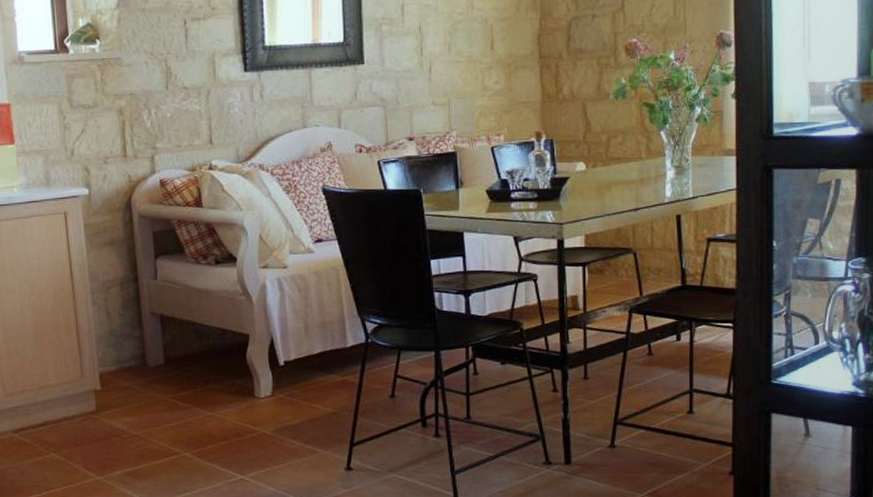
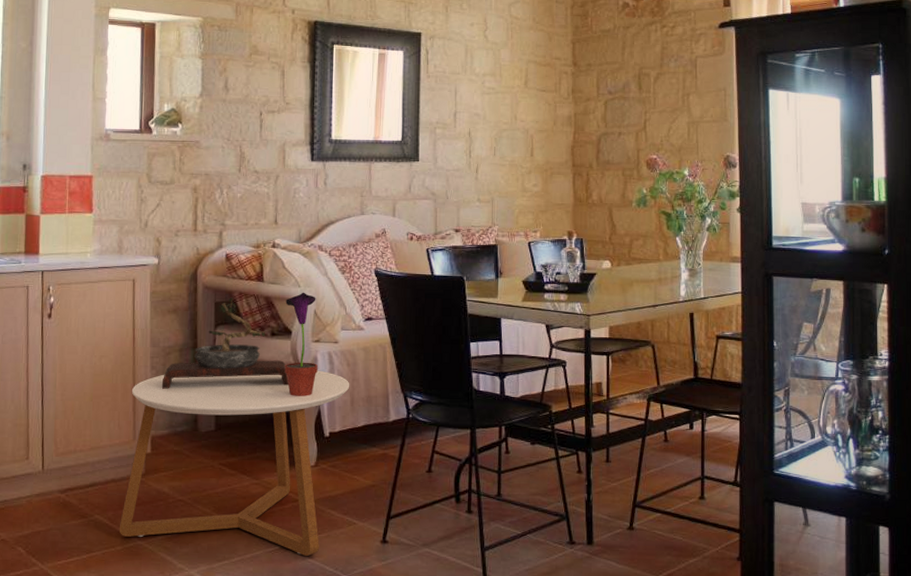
coffee table: none [74,297,303,485] -> present [119,370,350,556]
bonsai tree: none [105,225,238,325] -> present [161,297,289,389]
potted flower: none [228,216,267,326] -> present [284,292,318,396]

